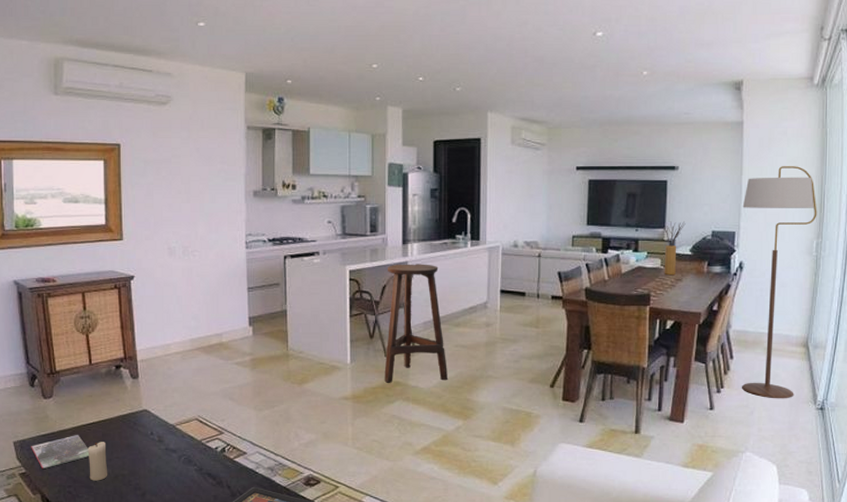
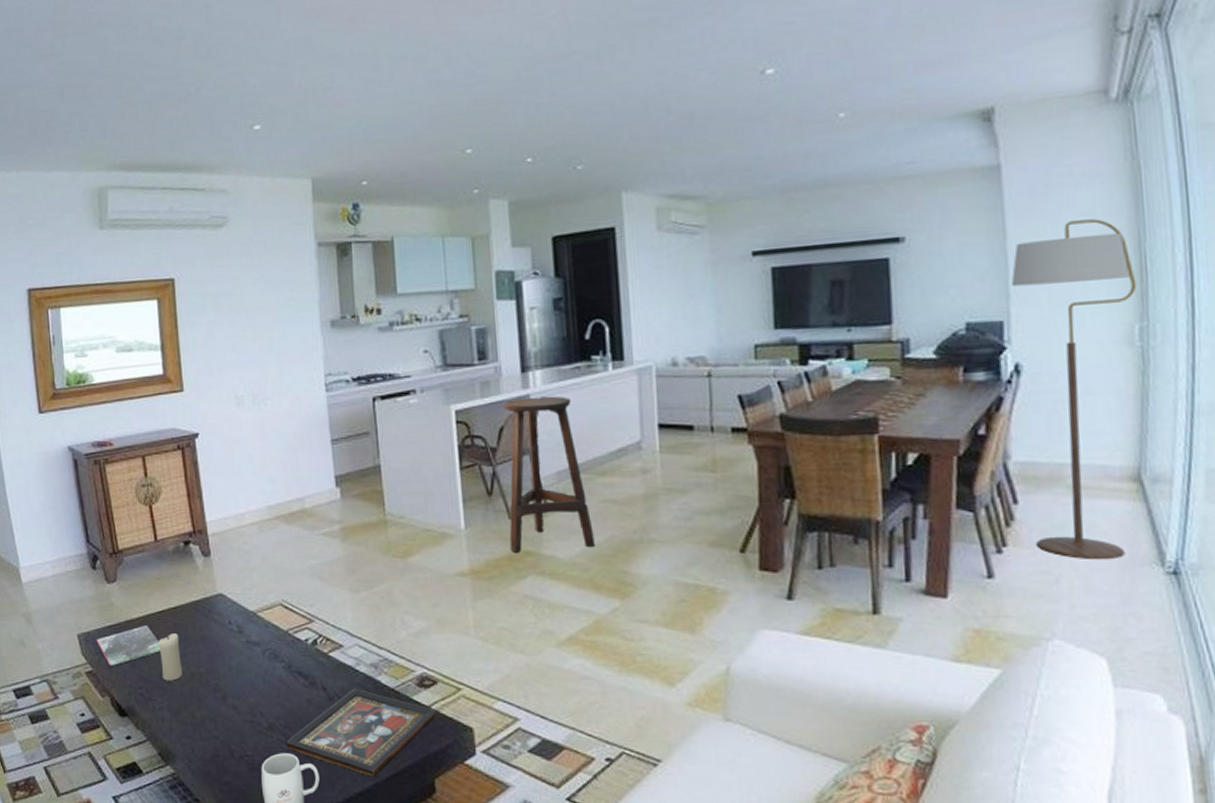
vase: present [663,221,686,276] -> none [889,312,923,390]

